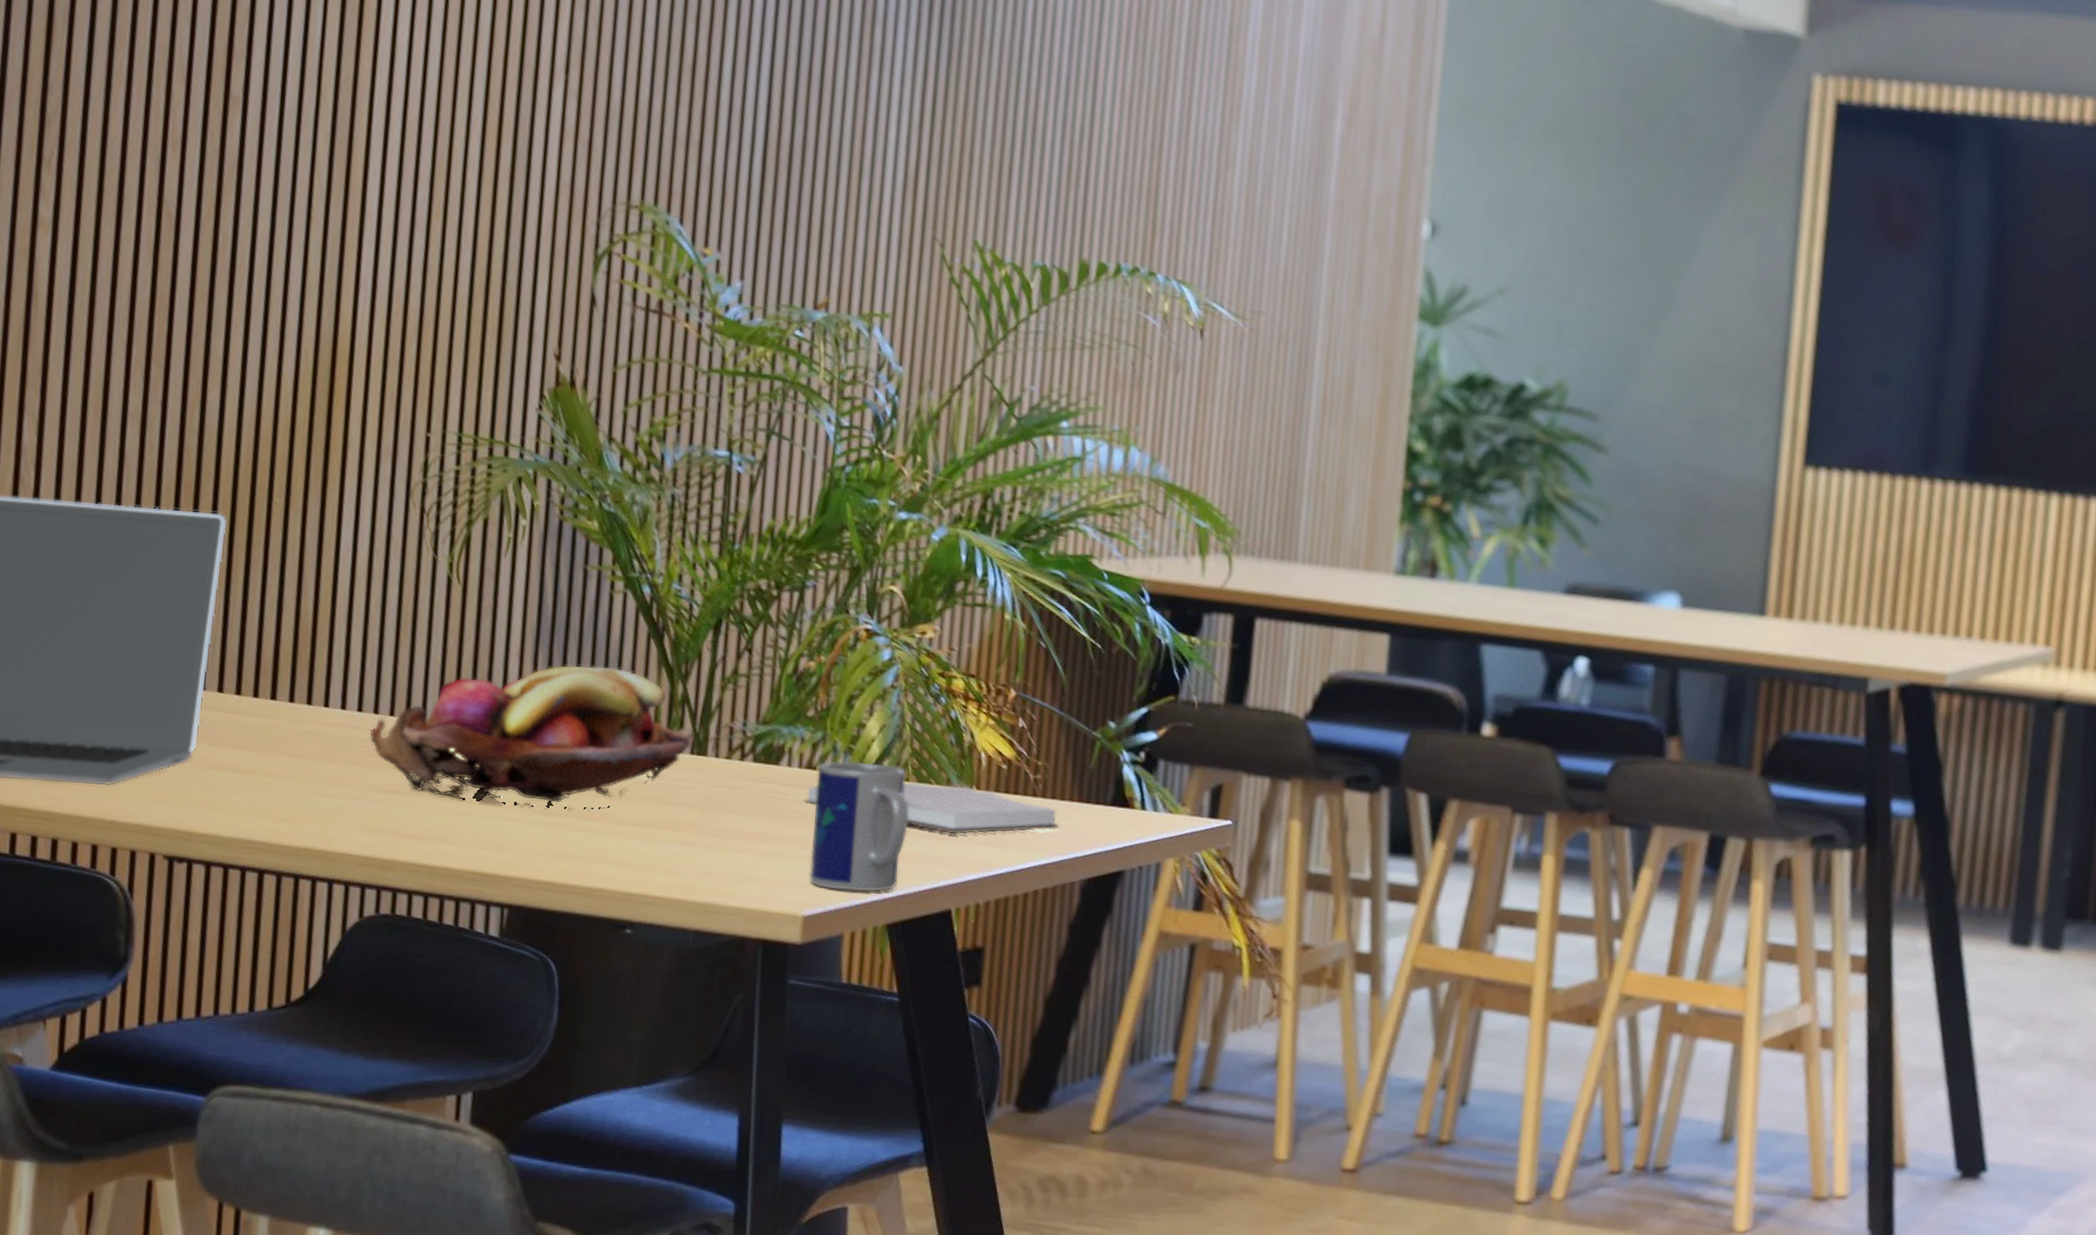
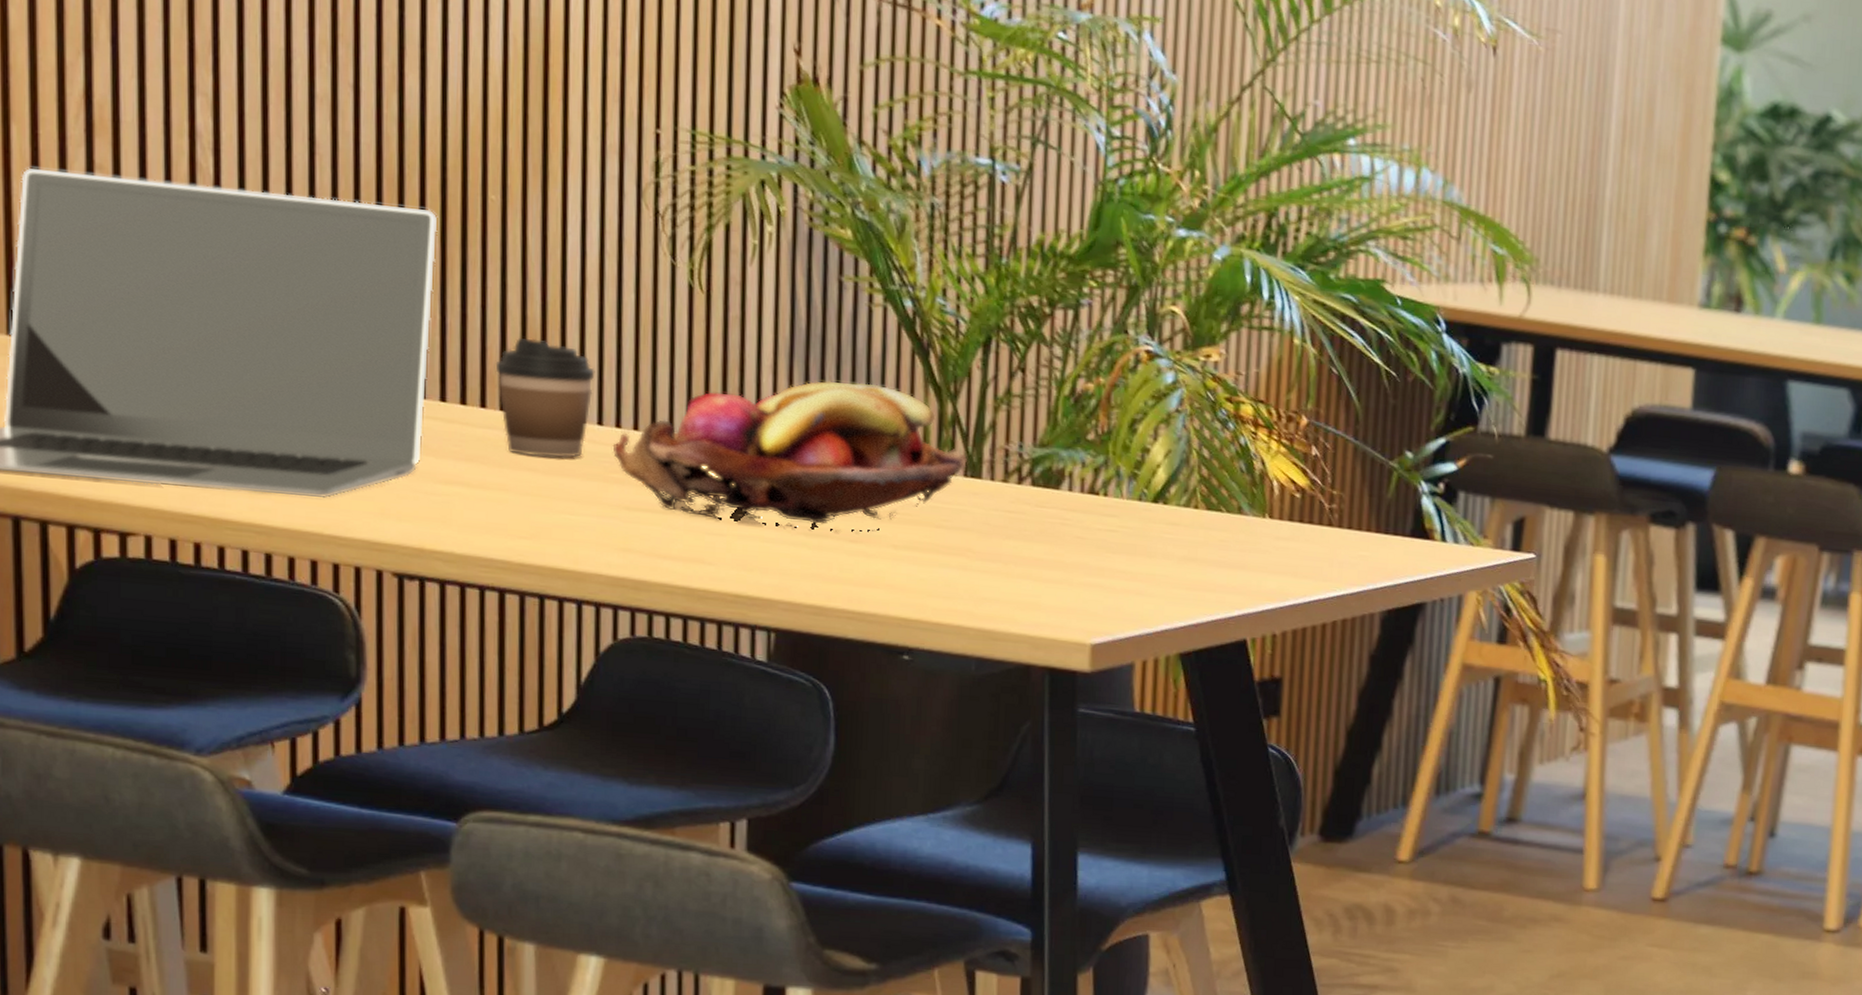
coffee cup: none [269,630,359,744] -> present [495,337,595,458]
hardback book: present [803,782,1059,835] -> none [1086,509,1356,564]
mug: present [809,761,909,892] -> none [1096,486,1199,621]

